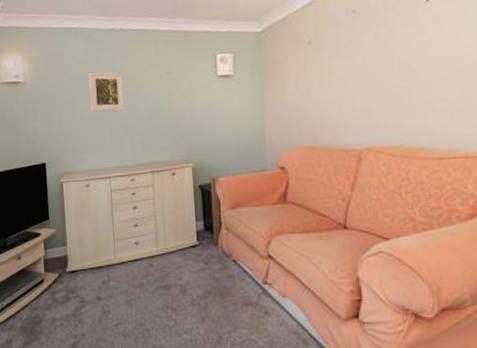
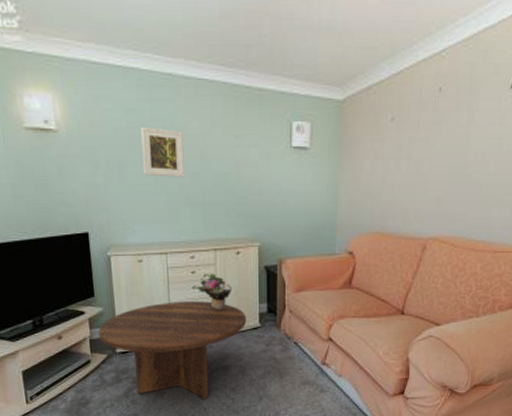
coffee table: none [51,221,185,320] -> present [98,301,247,399]
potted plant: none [136,194,170,228] -> present [196,273,233,309]

